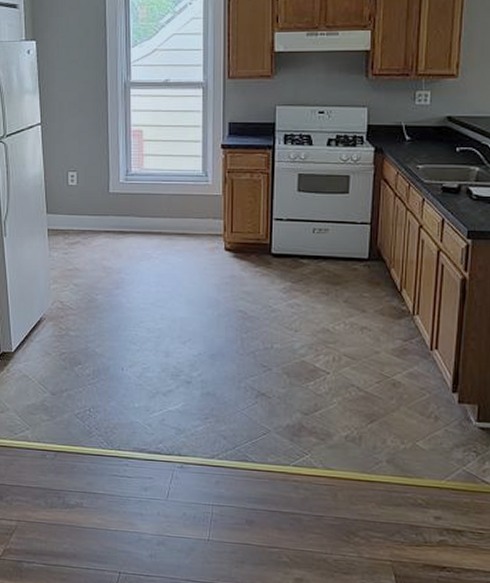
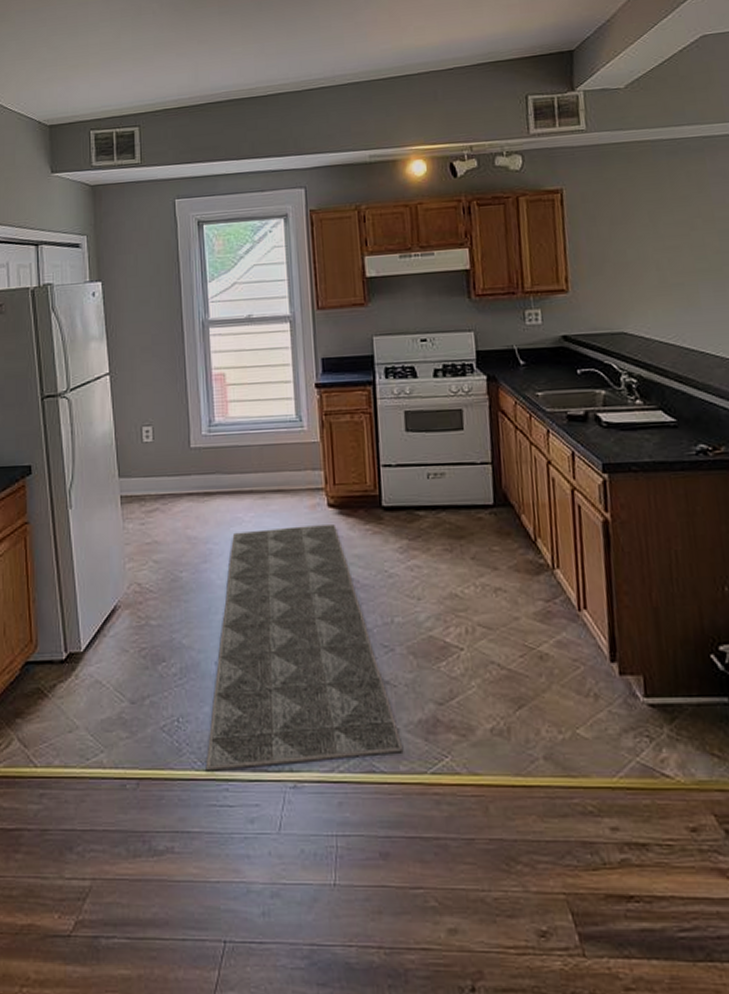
rug: none [110,264,272,450] -> present [205,525,404,772]

